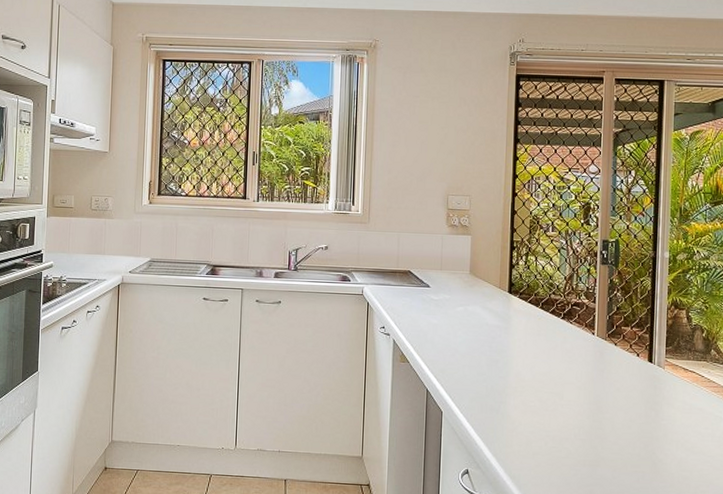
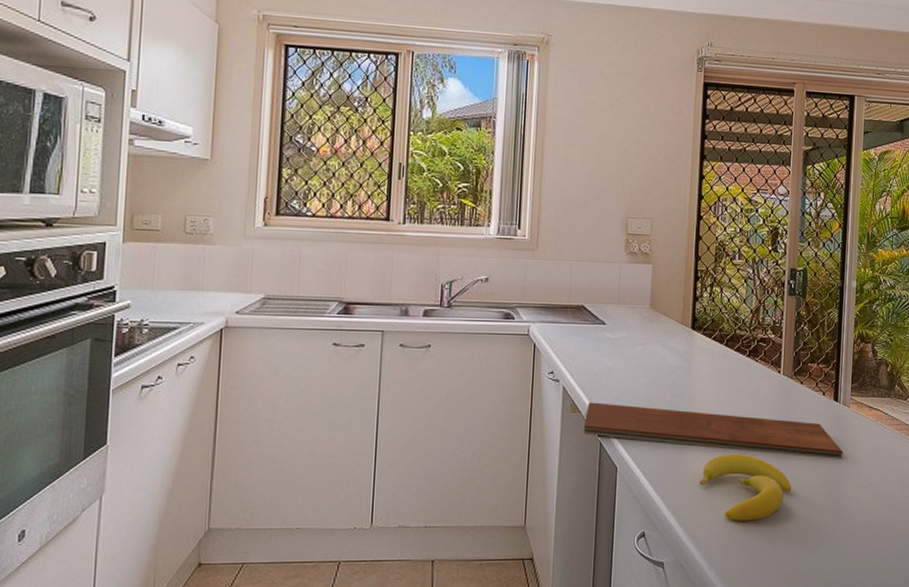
chopping board: none [411,354,658,416] -> present [583,402,843,459]
banana: none [518,405,608,467] -> present [699,454,792,521]

